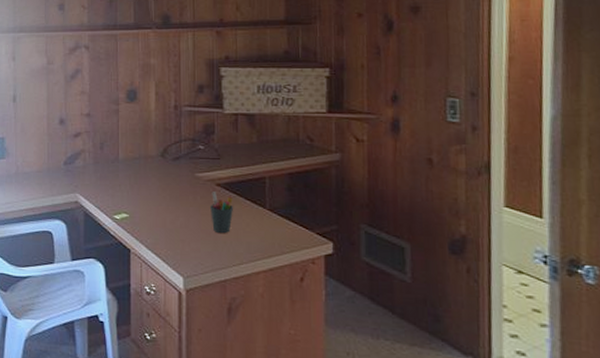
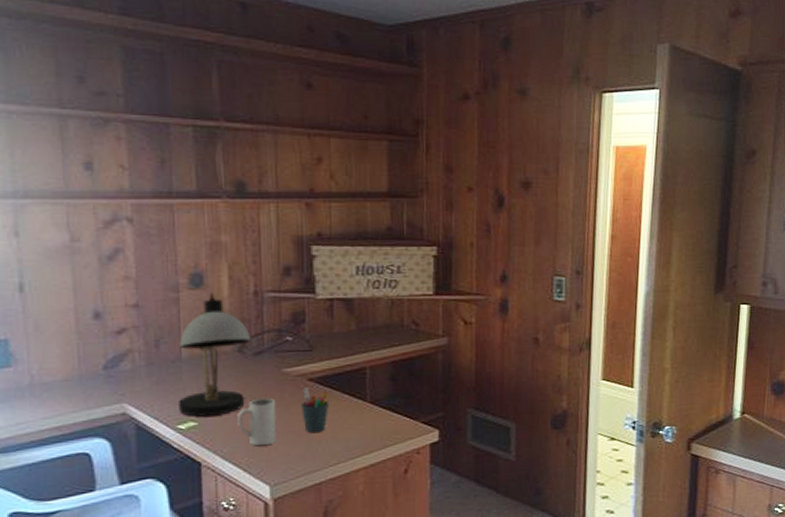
desk lamp: none [115,106,171,210] -> present [178,292,251,417]
mug: none [159,197,190,241] -> present [237,397,276,447]

